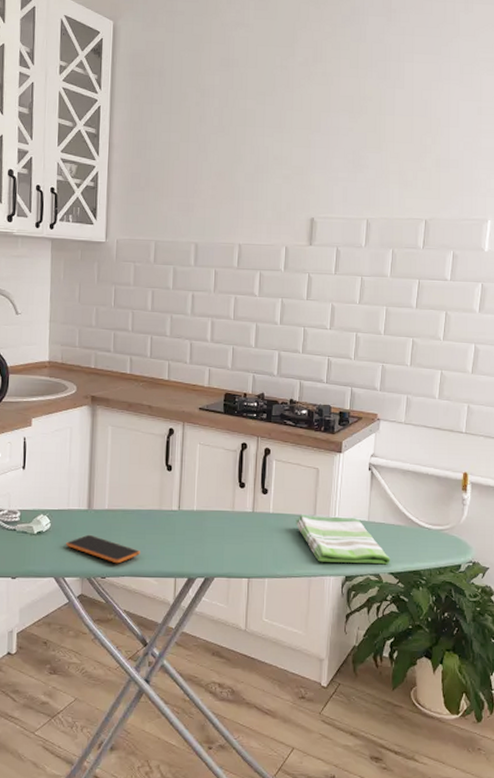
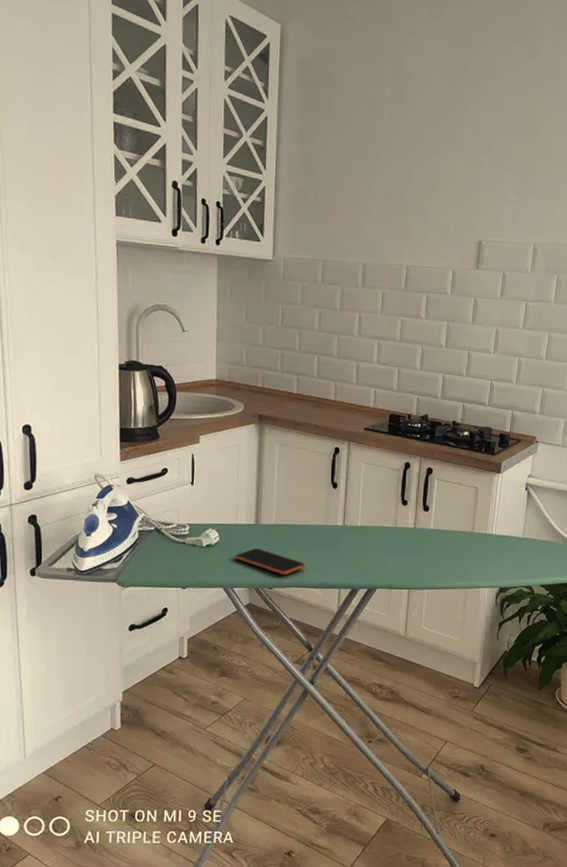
dish towel: present [295,514,390,565] -> none [454,530,542,578]

